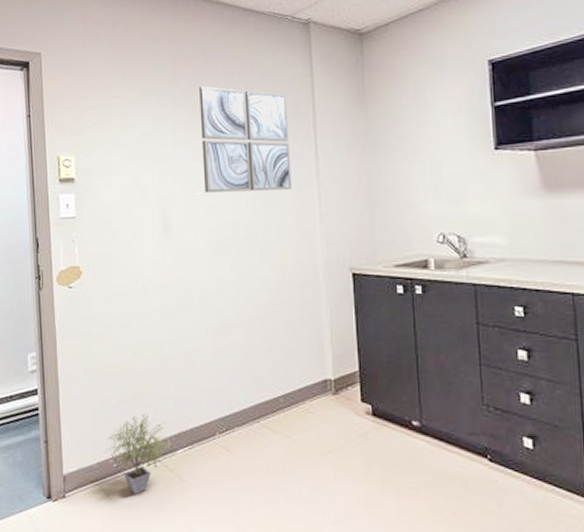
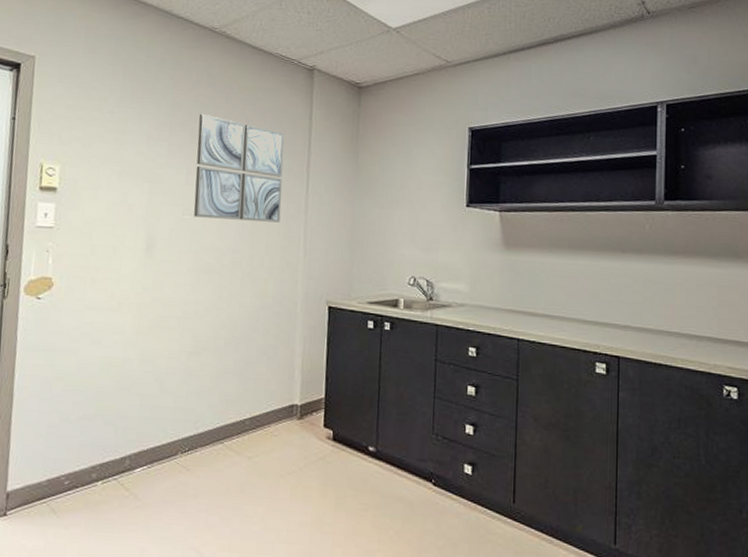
potted plant: present [104,414,171,495] -> none [56,431,130,514]

